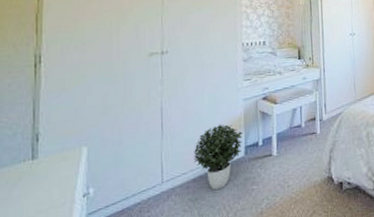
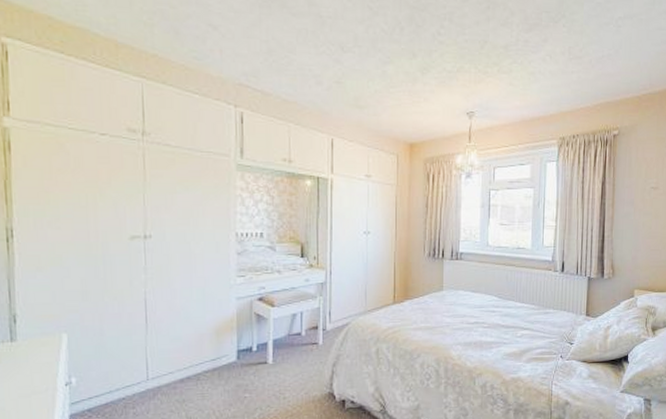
potted plant: present [194,124,243,191] -> none [181,323,235,394]

